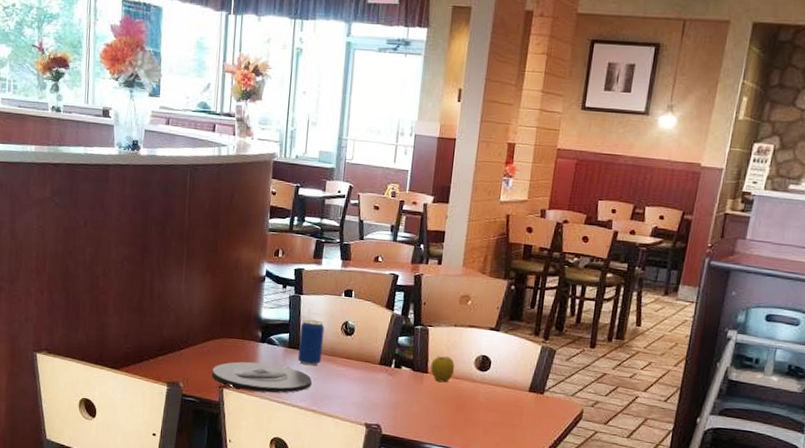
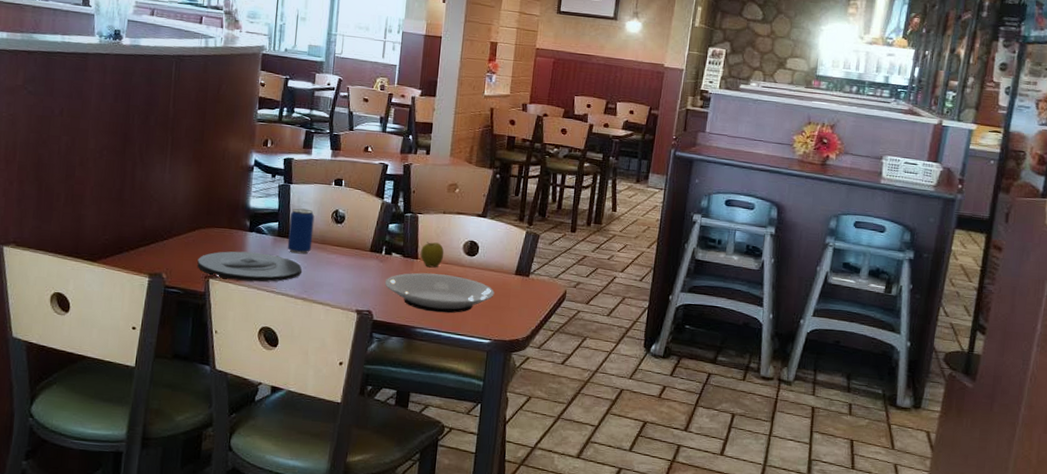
plate: none [393,387,507,430] -> present [384,272,495,313]

